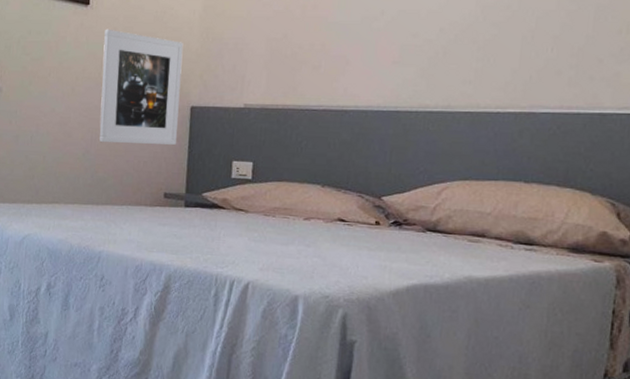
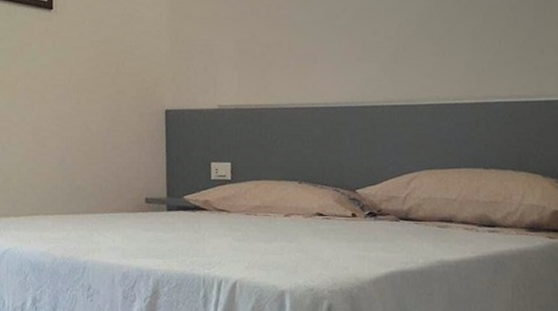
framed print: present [99,29,184,145] -> none [71,33,153,151]

